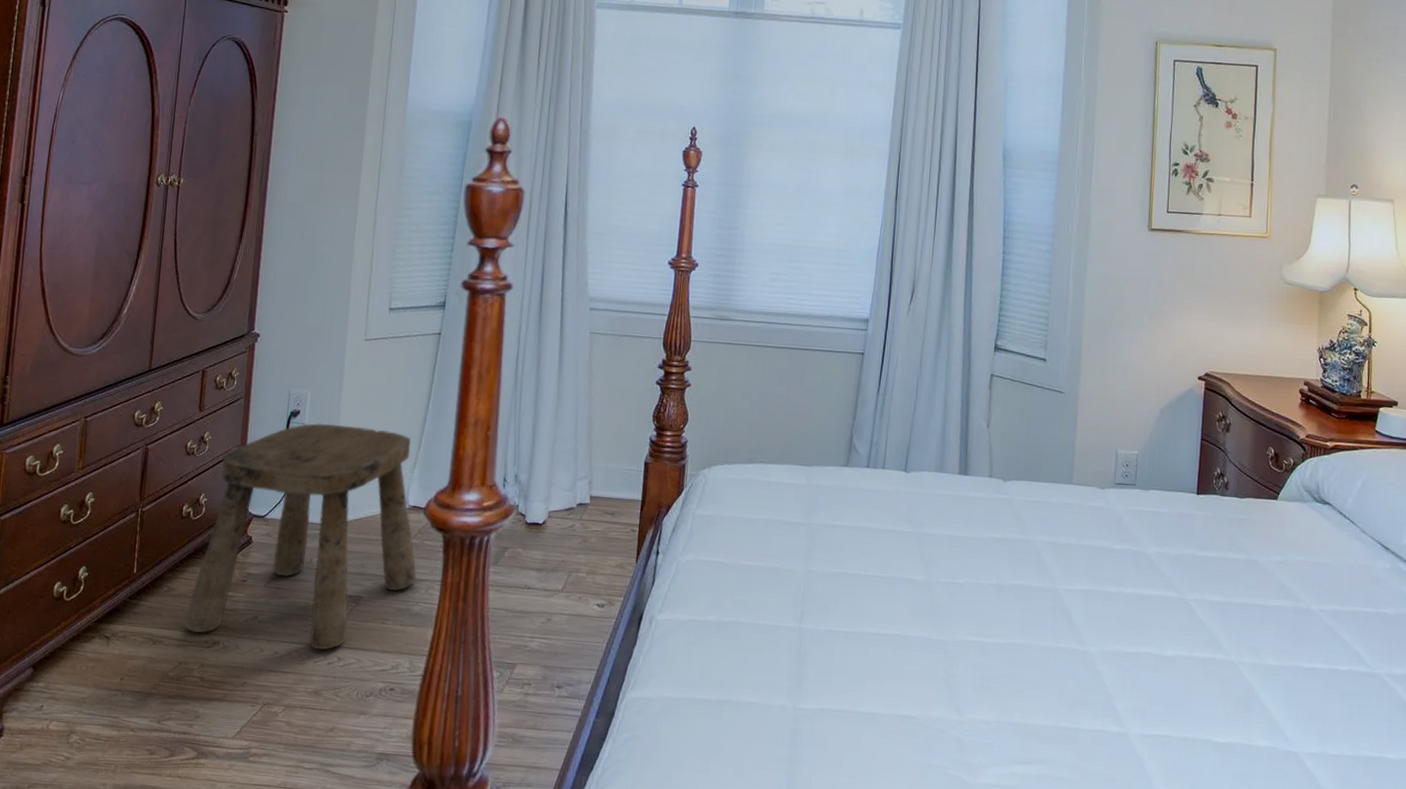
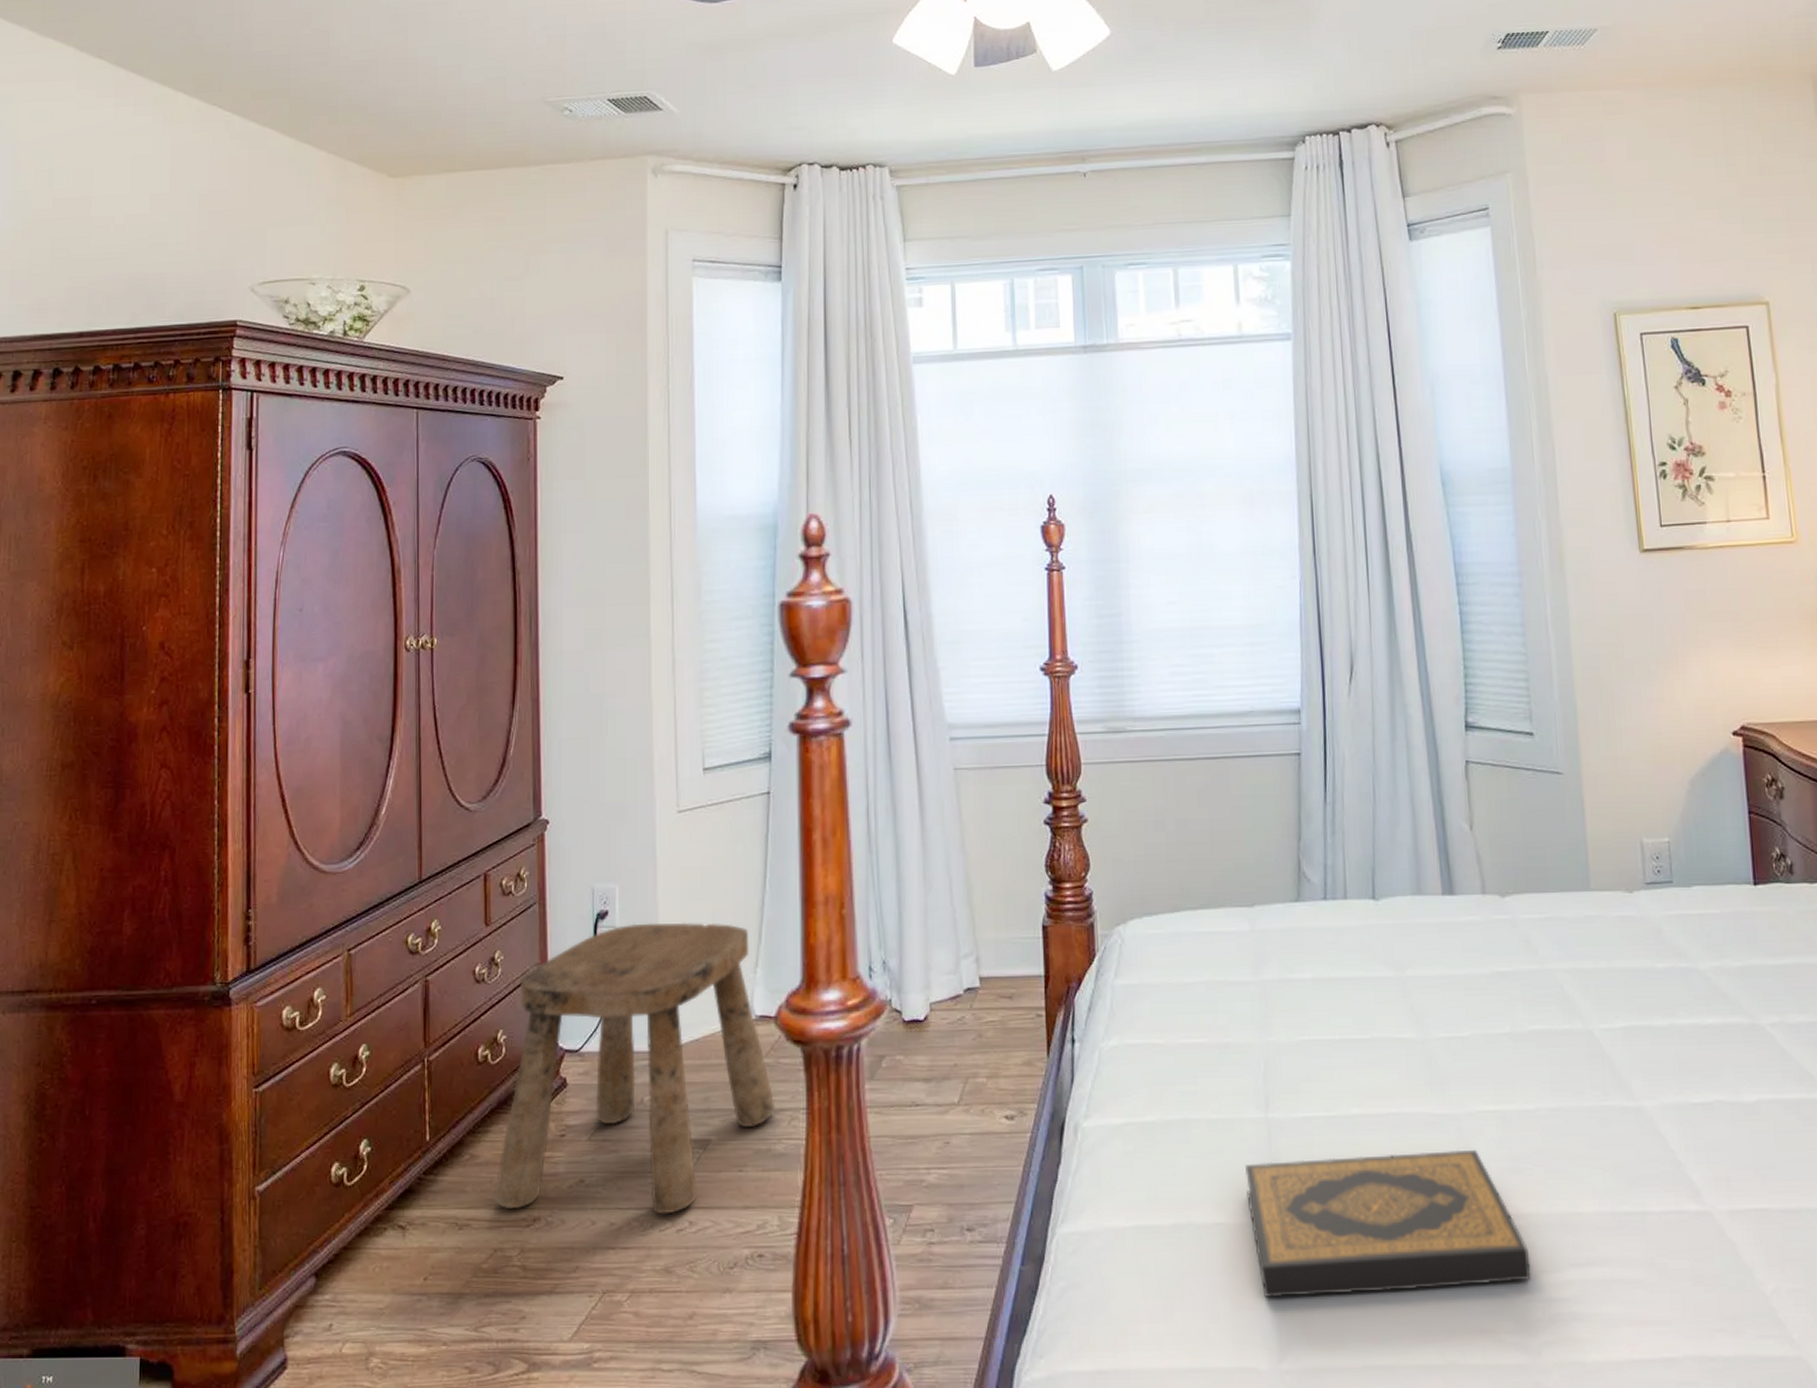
hardback book: none [777,661,987,770] -> present [1245,1149,1531,1297]

